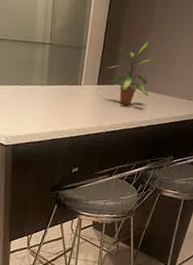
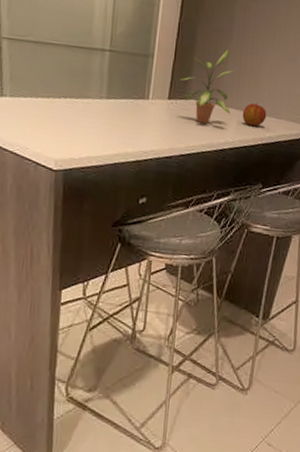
apple: none [158,87,180,108] -> present [242,103,267,127]

